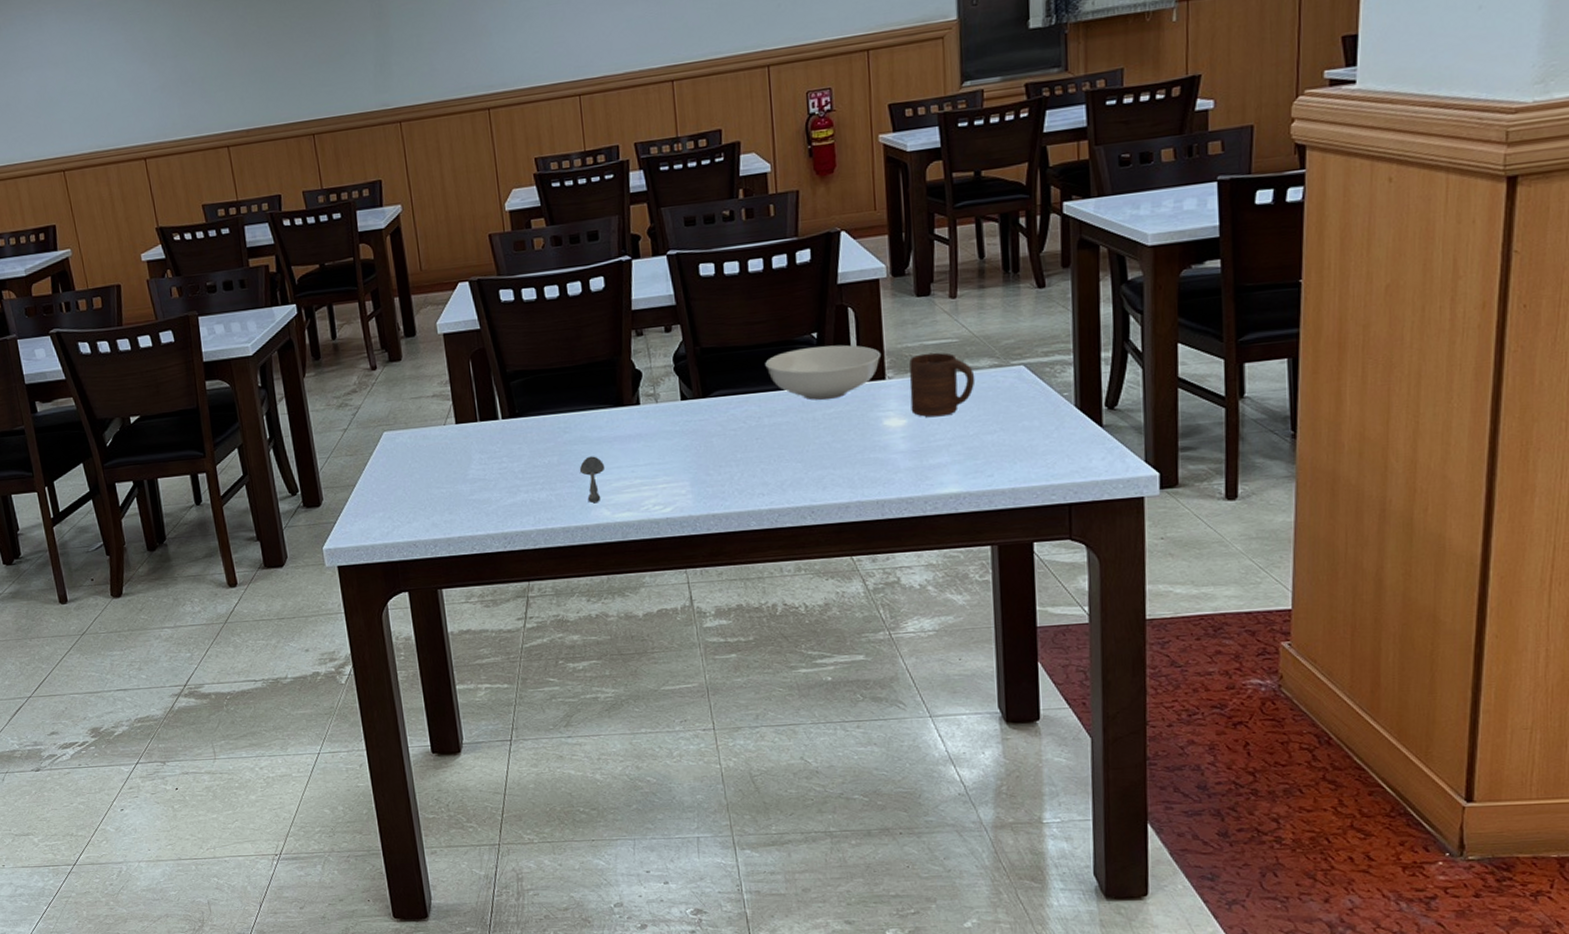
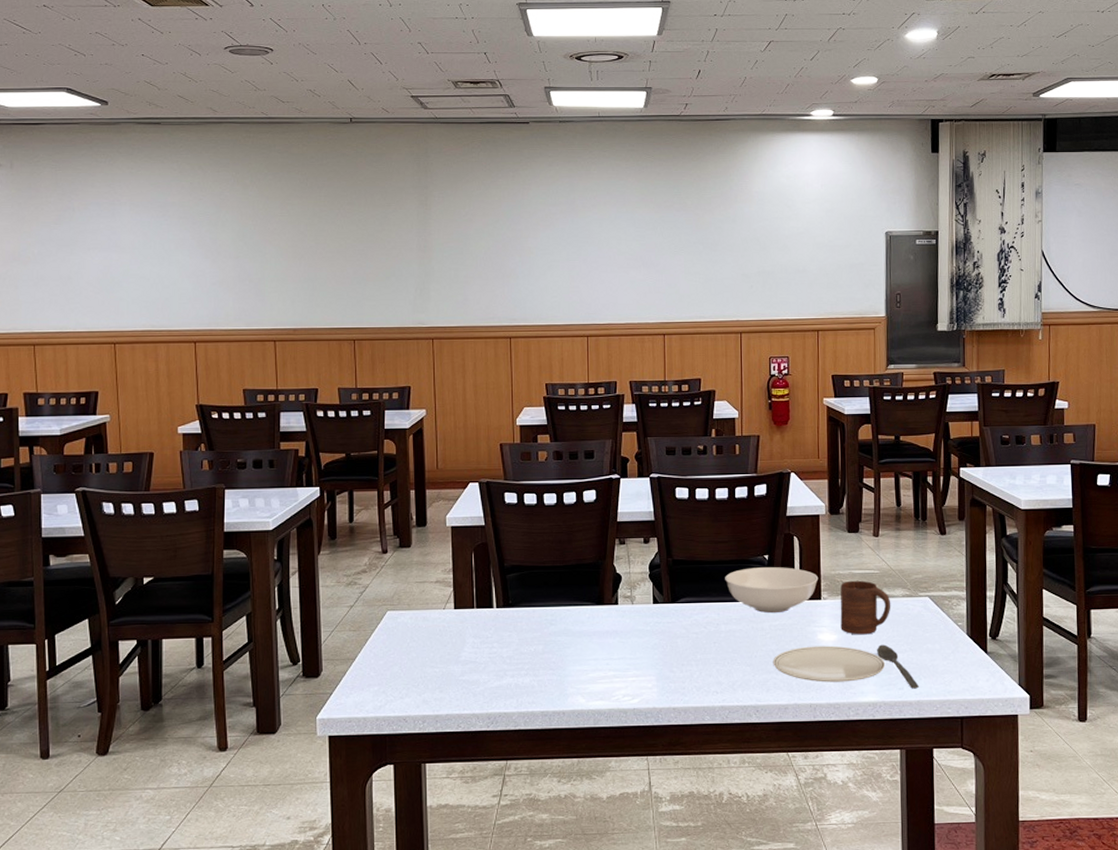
spoon: present [580,456,605,503] -> none [562,647,584,690]
plate: none [828,431,969,475] -> present [773,645,885,683]
spoon: none [957,425,1013,475] -> present [876,644,919,689]

